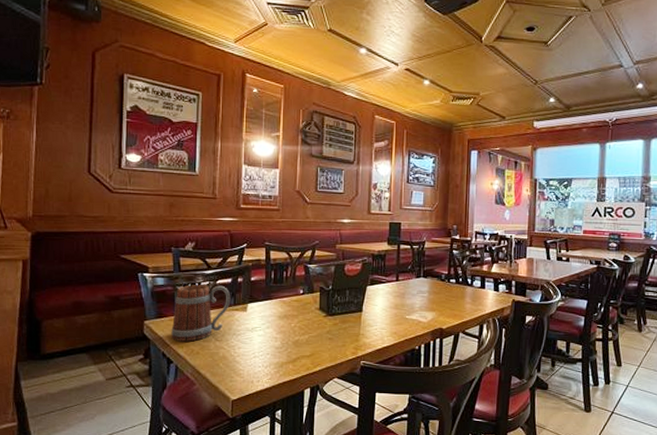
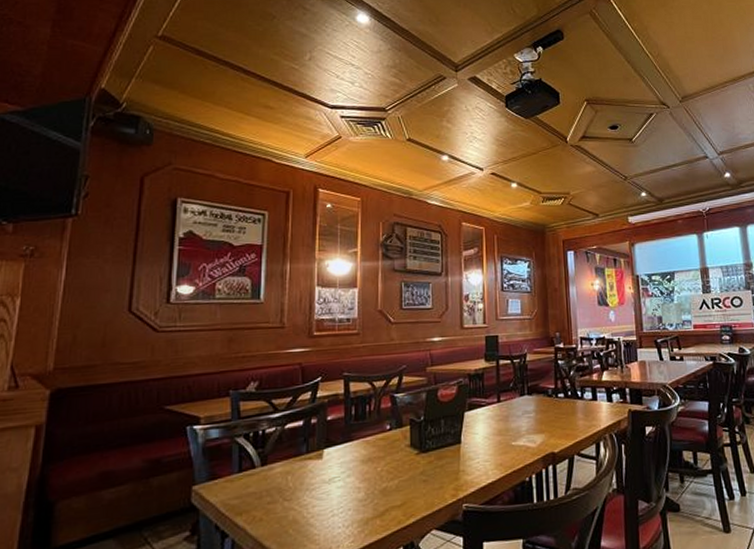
beer mug: present [171,284,231,342] -> none [227,430,303,508]

